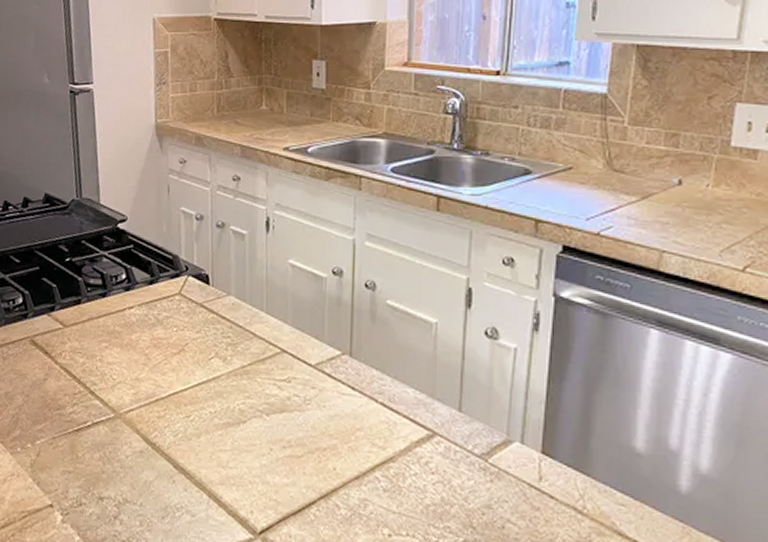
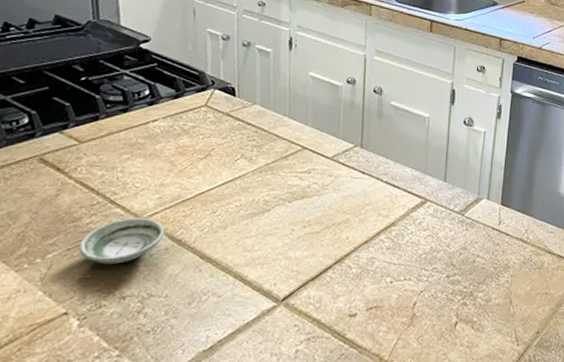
saucer: none [62,412,140,461] -> present [78,218,165,265]

